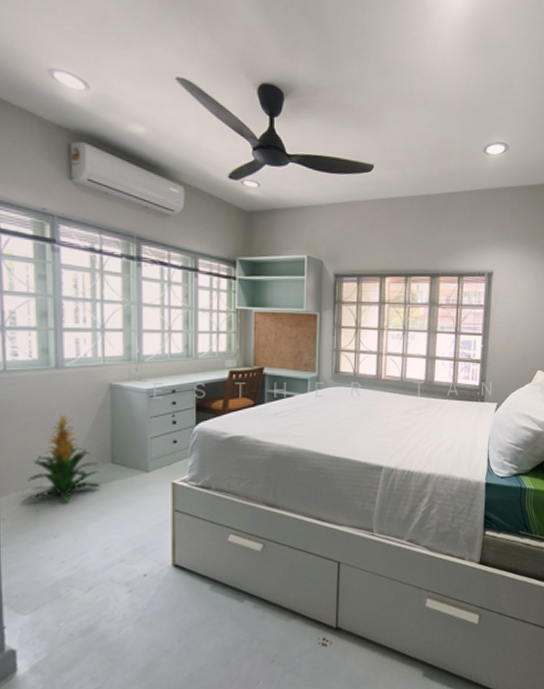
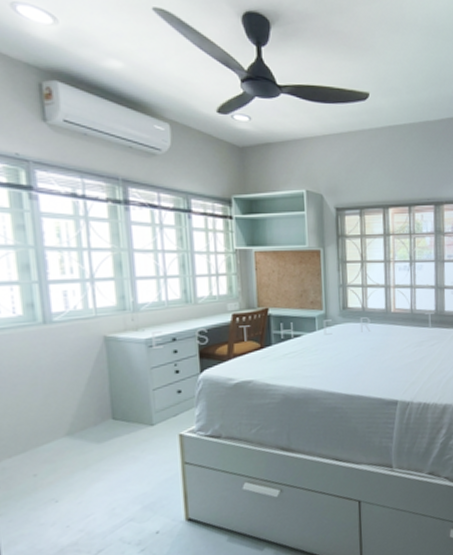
indoor plant: present [21,414,100,503] -> none [16,372,102,469]

